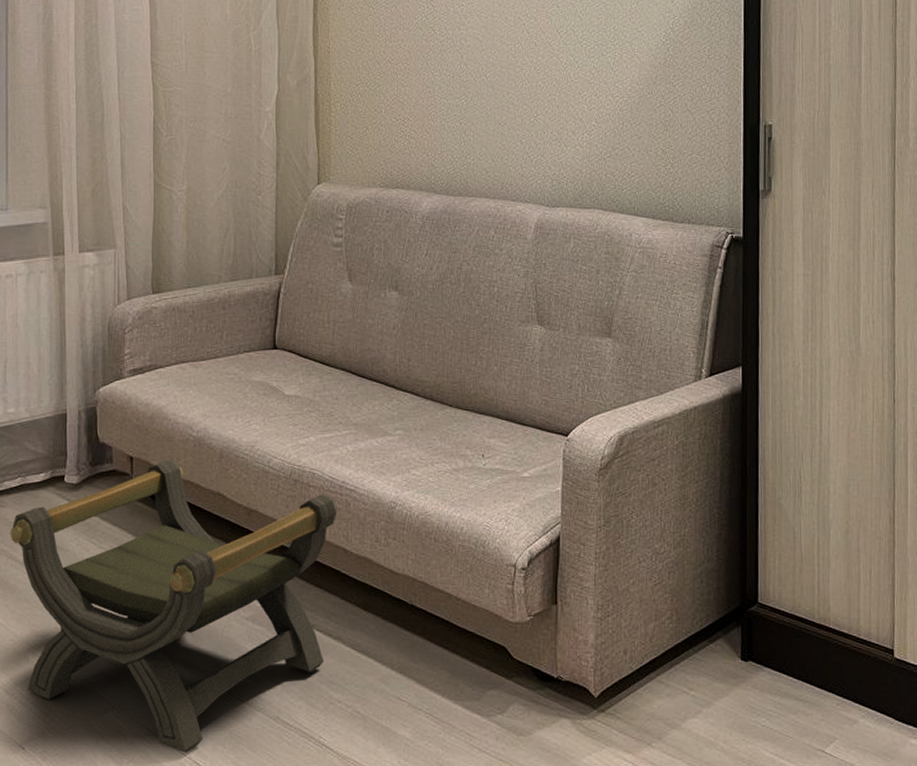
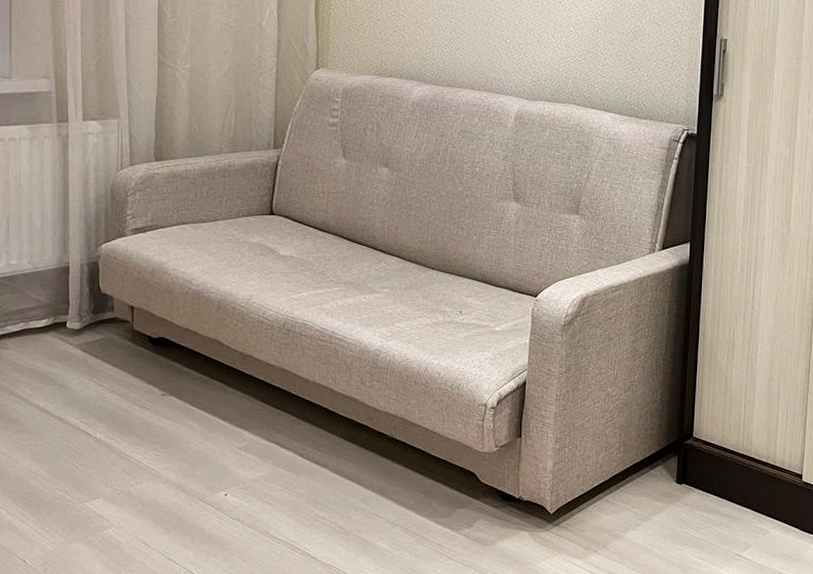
stool: present [10,459,338,753] -> none [12,309,327,563]

